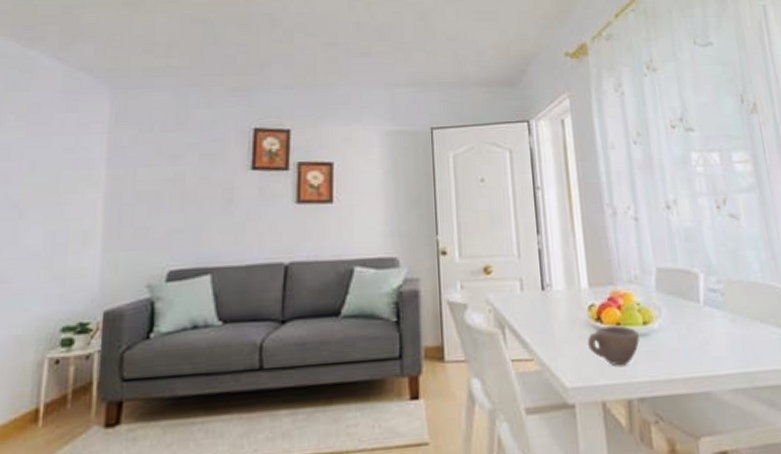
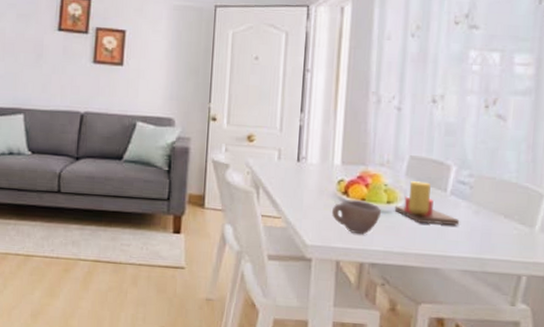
candle: none [651,295,720,343] -> present [394,181,460,225]

